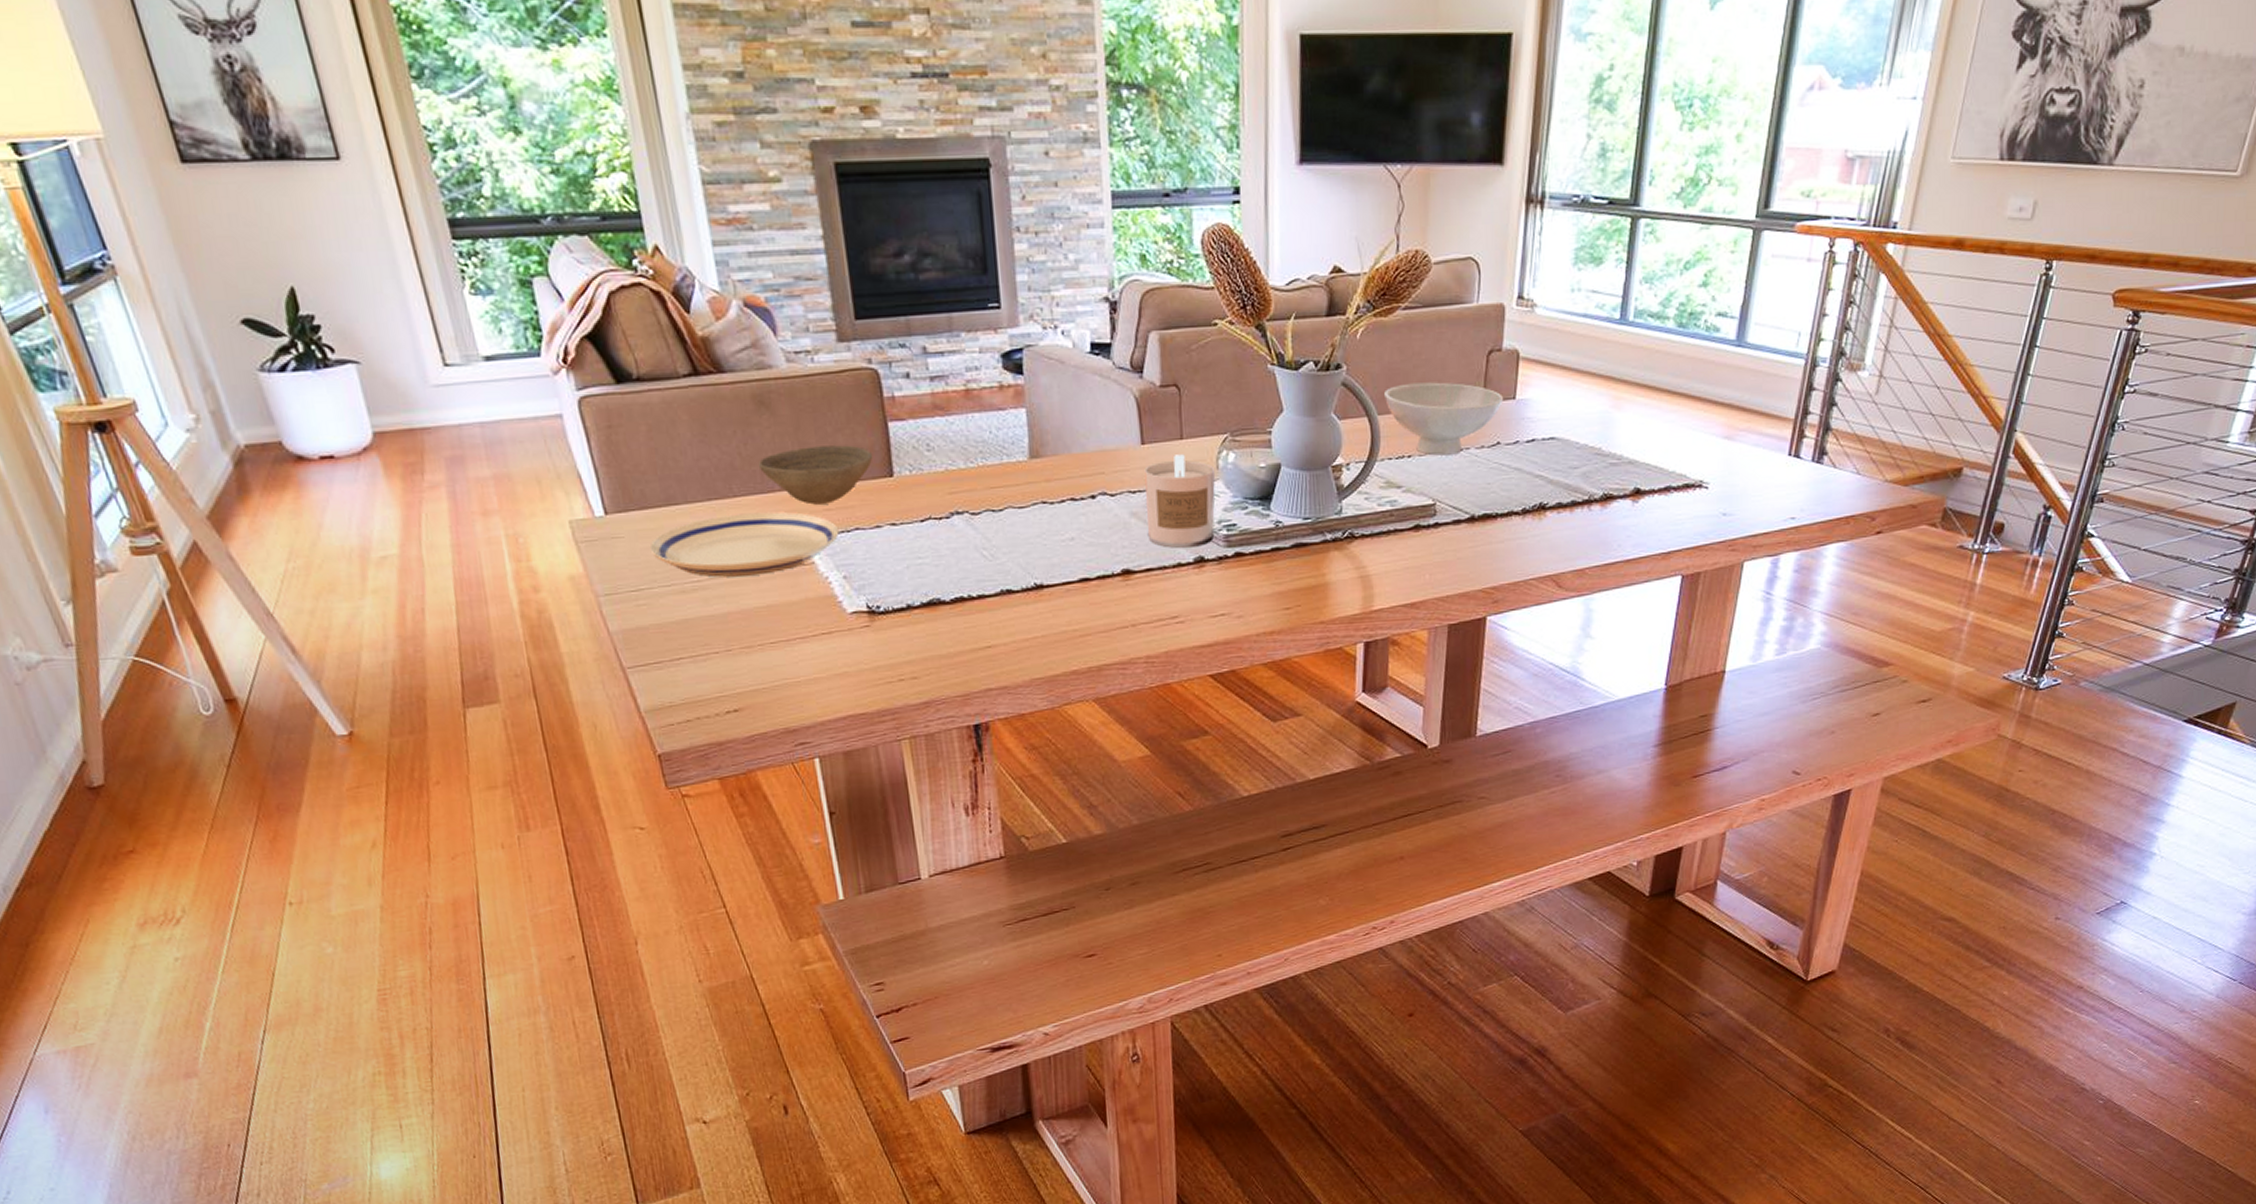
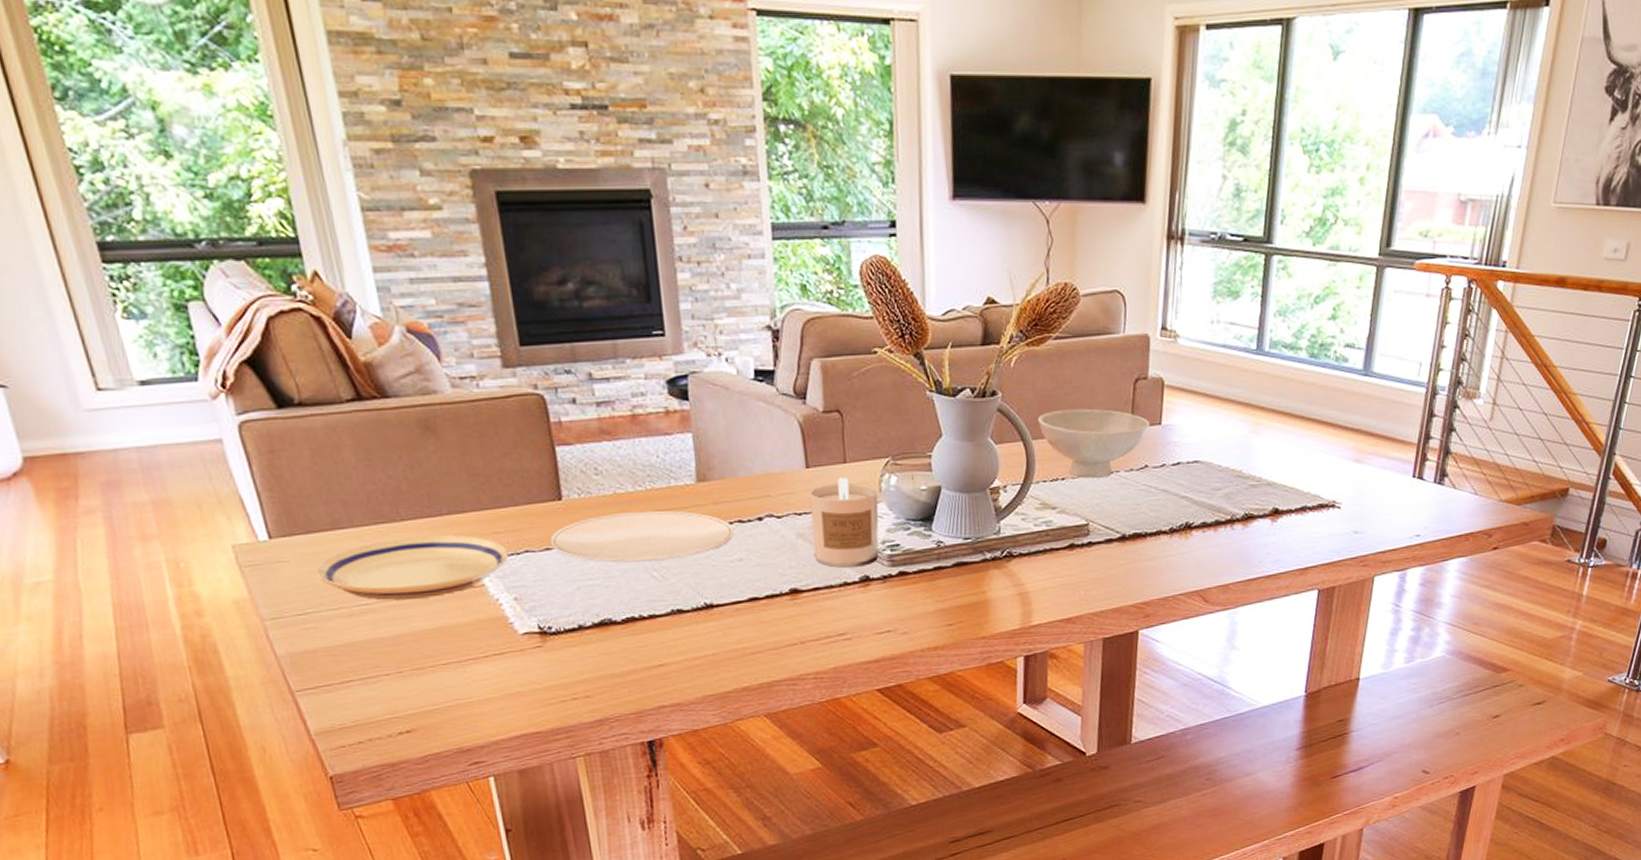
bowl: present [758,445,873,505] -> none [425,469,541,528]
plate: none [880,487,1066,542] -> present [550,510,734,564]

